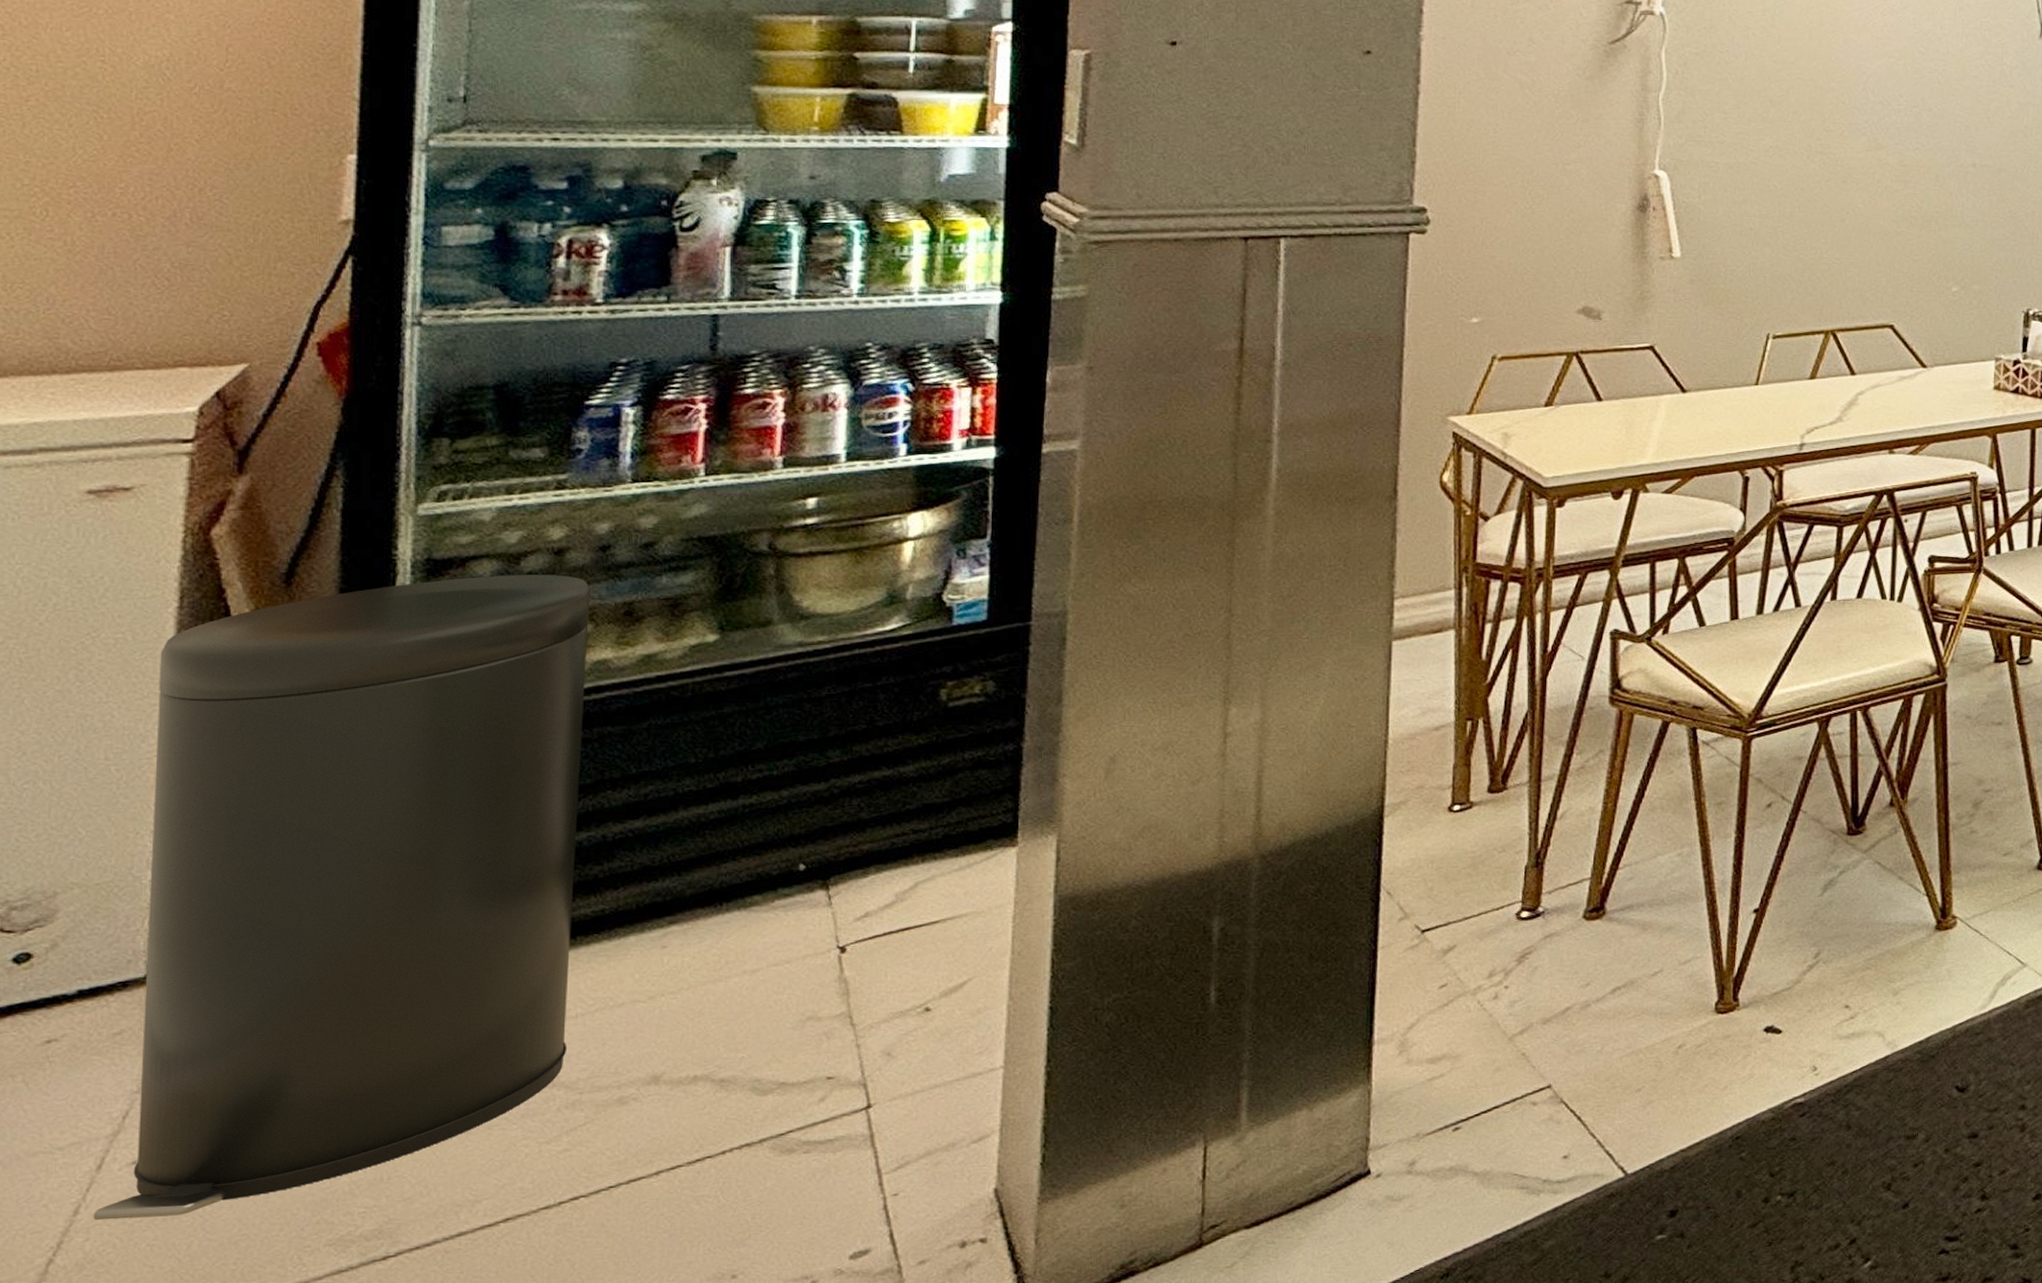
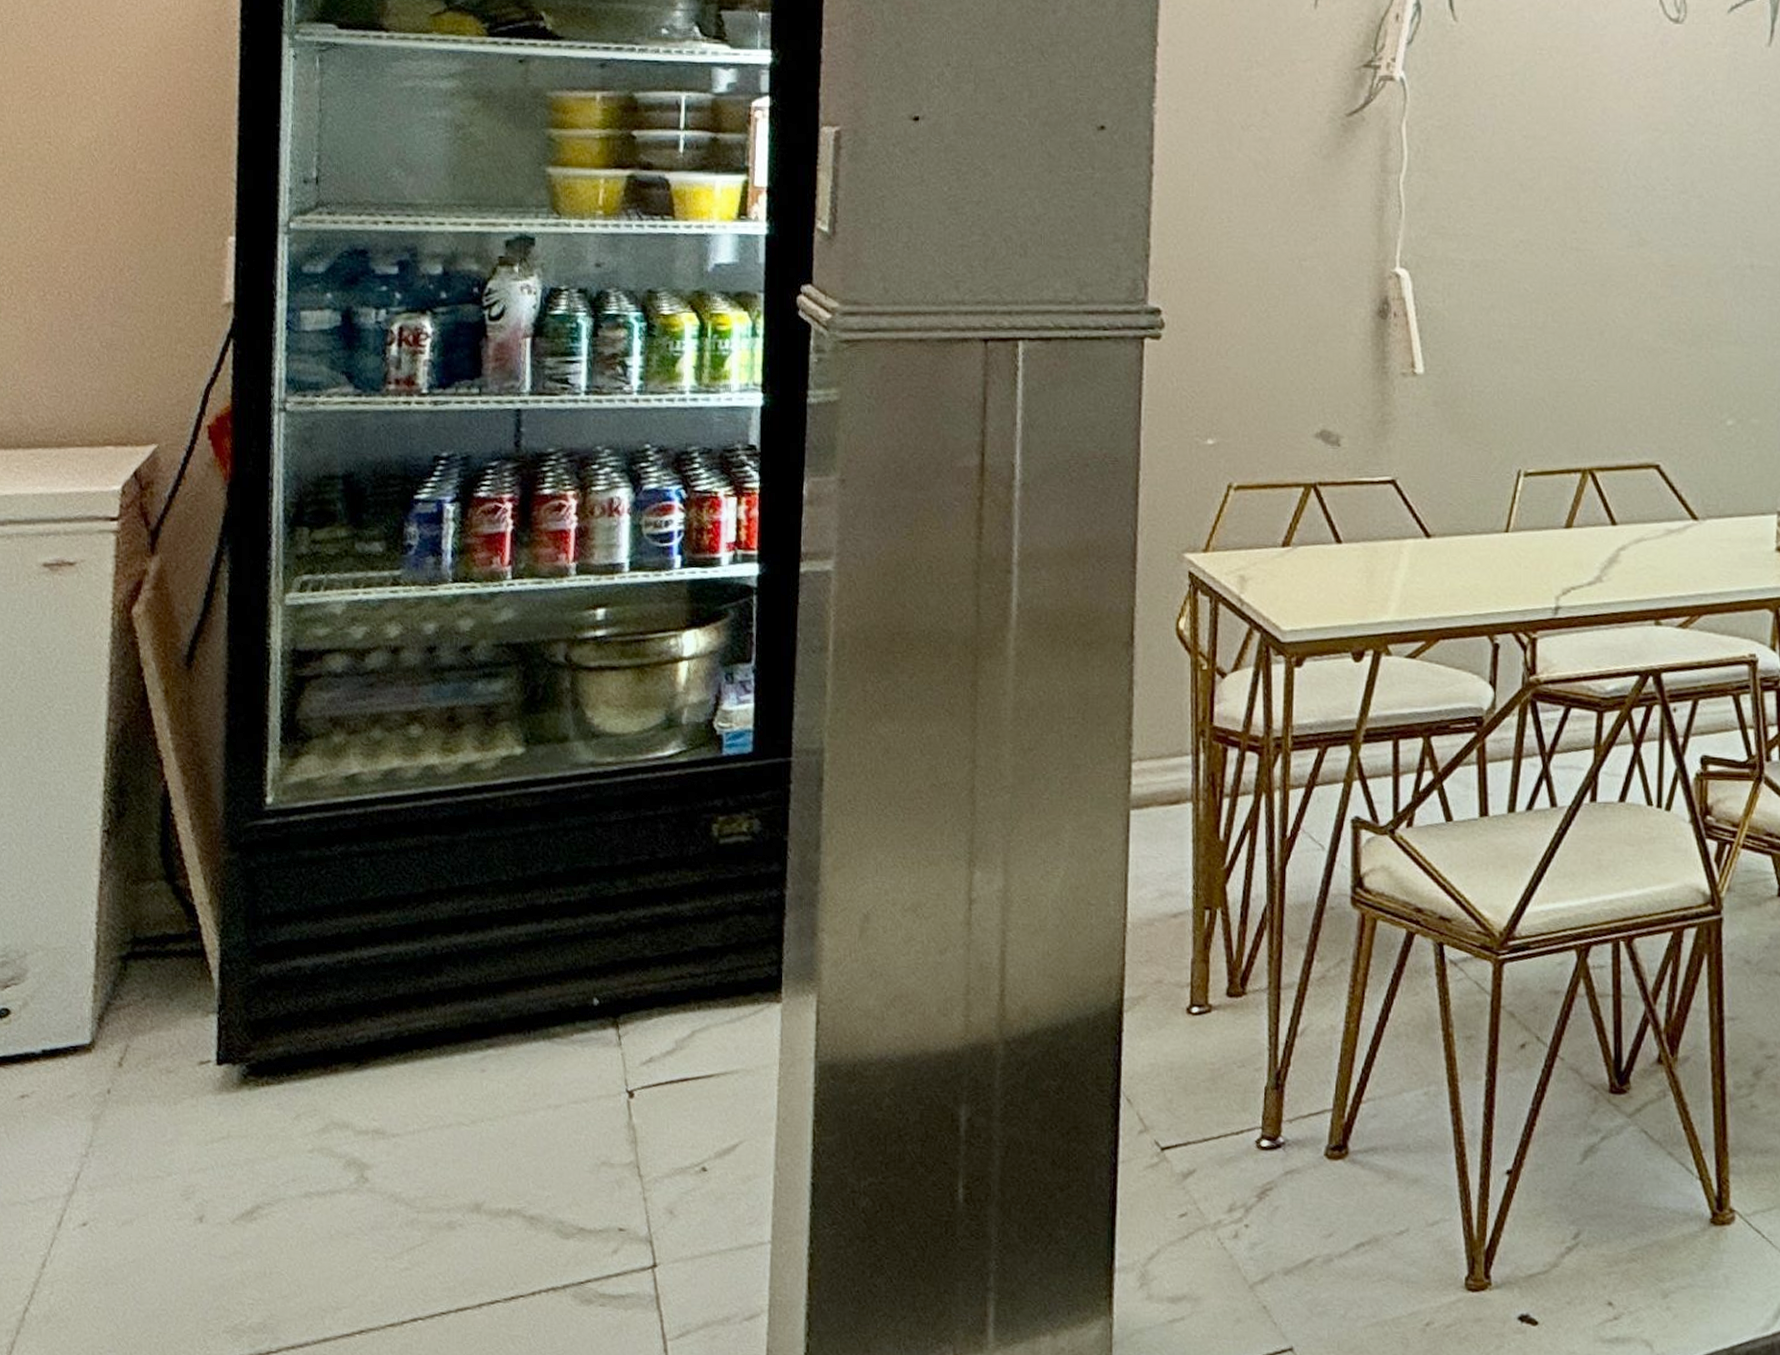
pedal bin: present [93,574,590,1221] -> none [55,670,421,1282]

